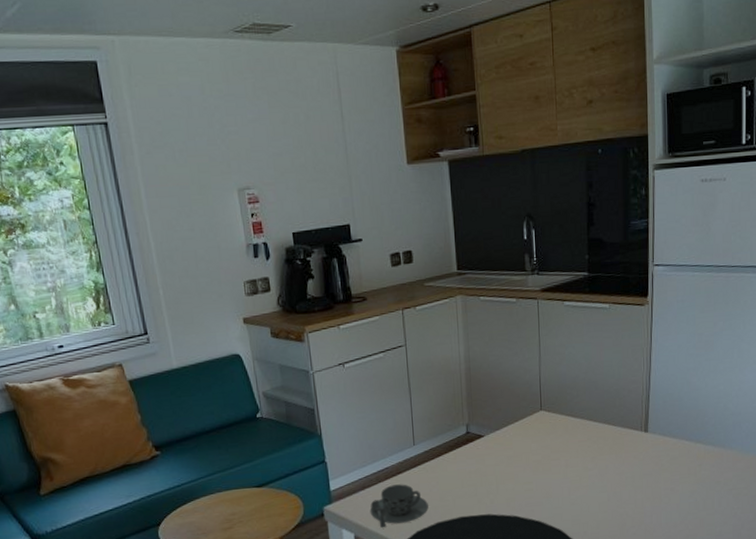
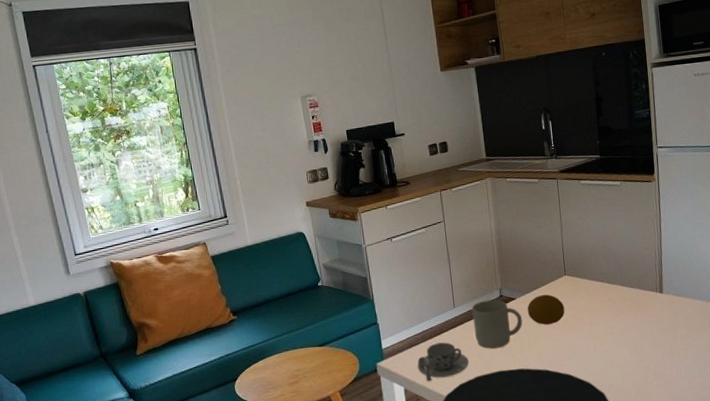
mug: none [434,436,491,492] -> present [472,299,523,349]
fruit: none [496,432,539,466] -> present [527,294,565,325]

